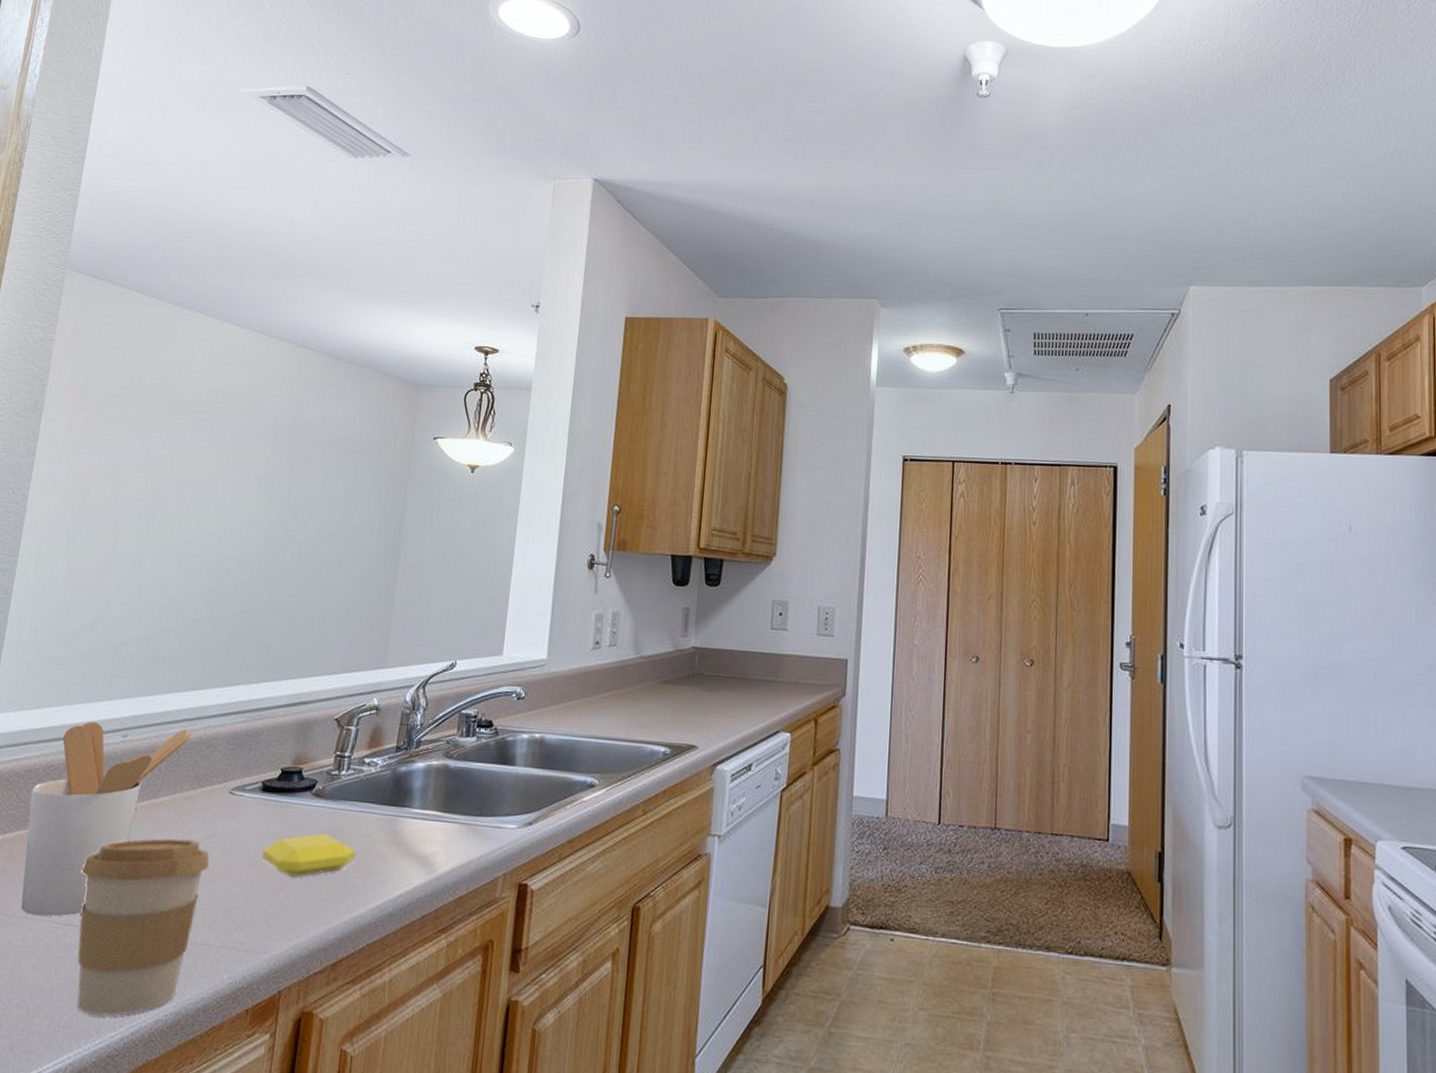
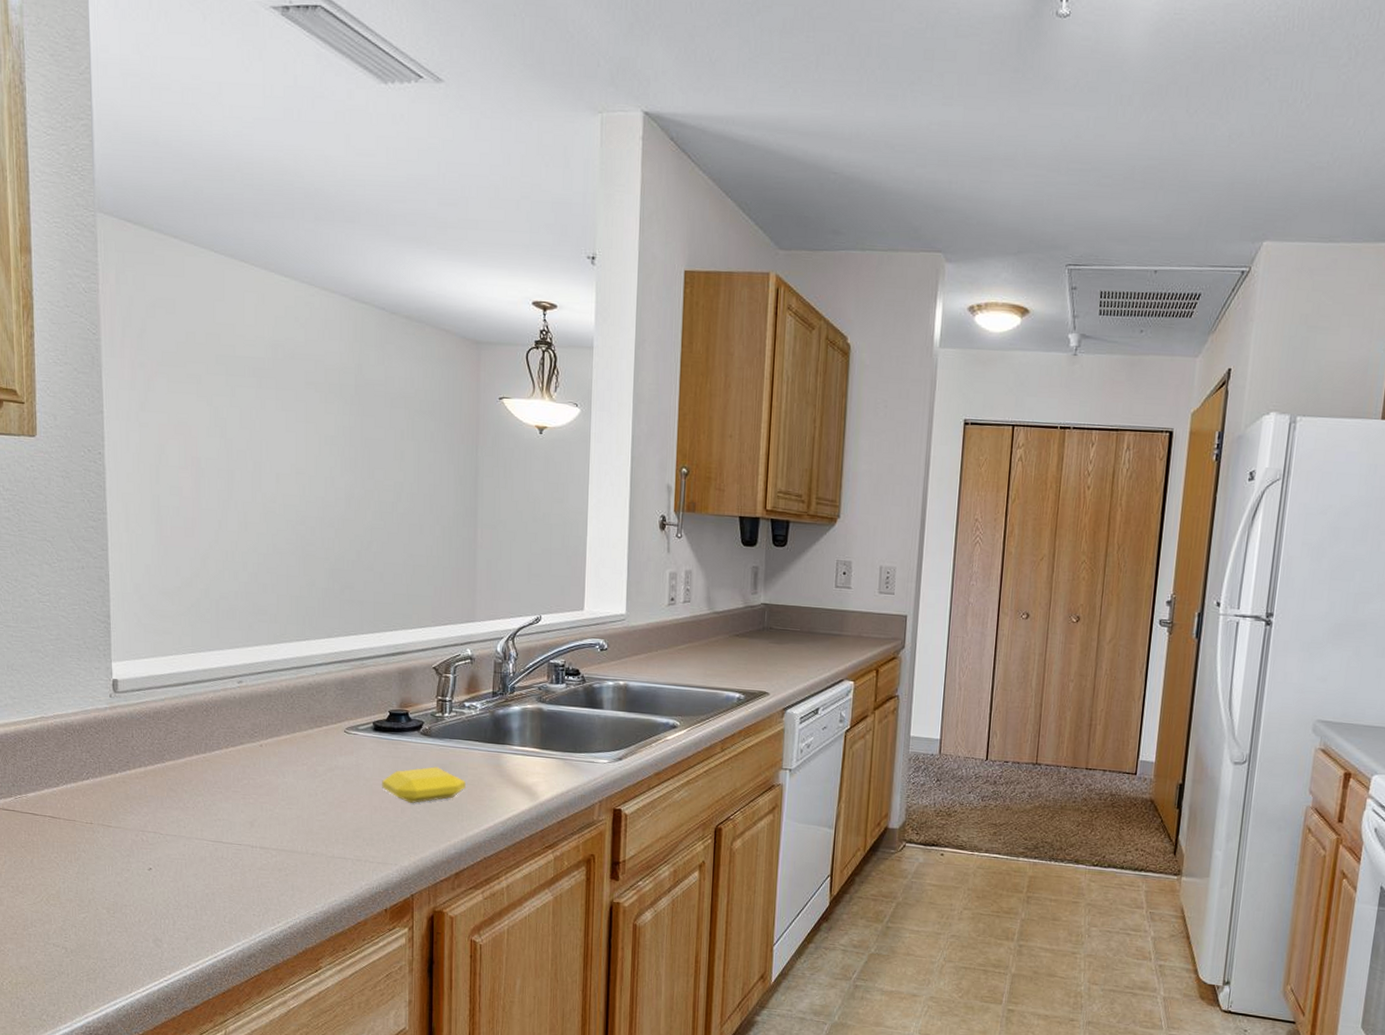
utensil holder: present [21,722,192,917] -> none [163,669,302,835]
coffee cup: present [76,838,210,1016] -> none [221,771,336,914]

